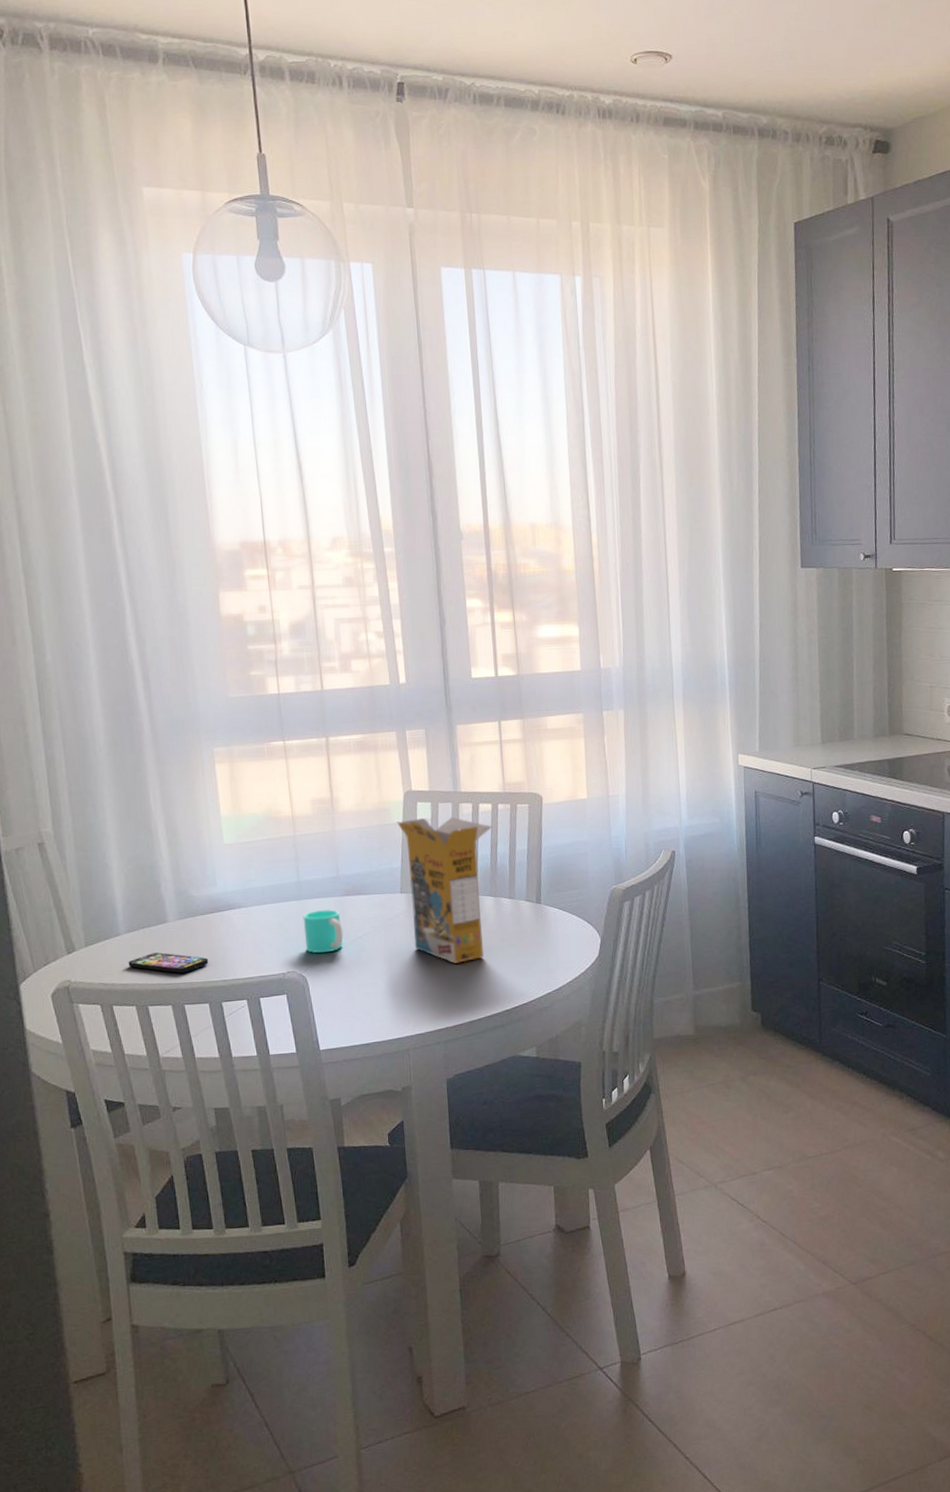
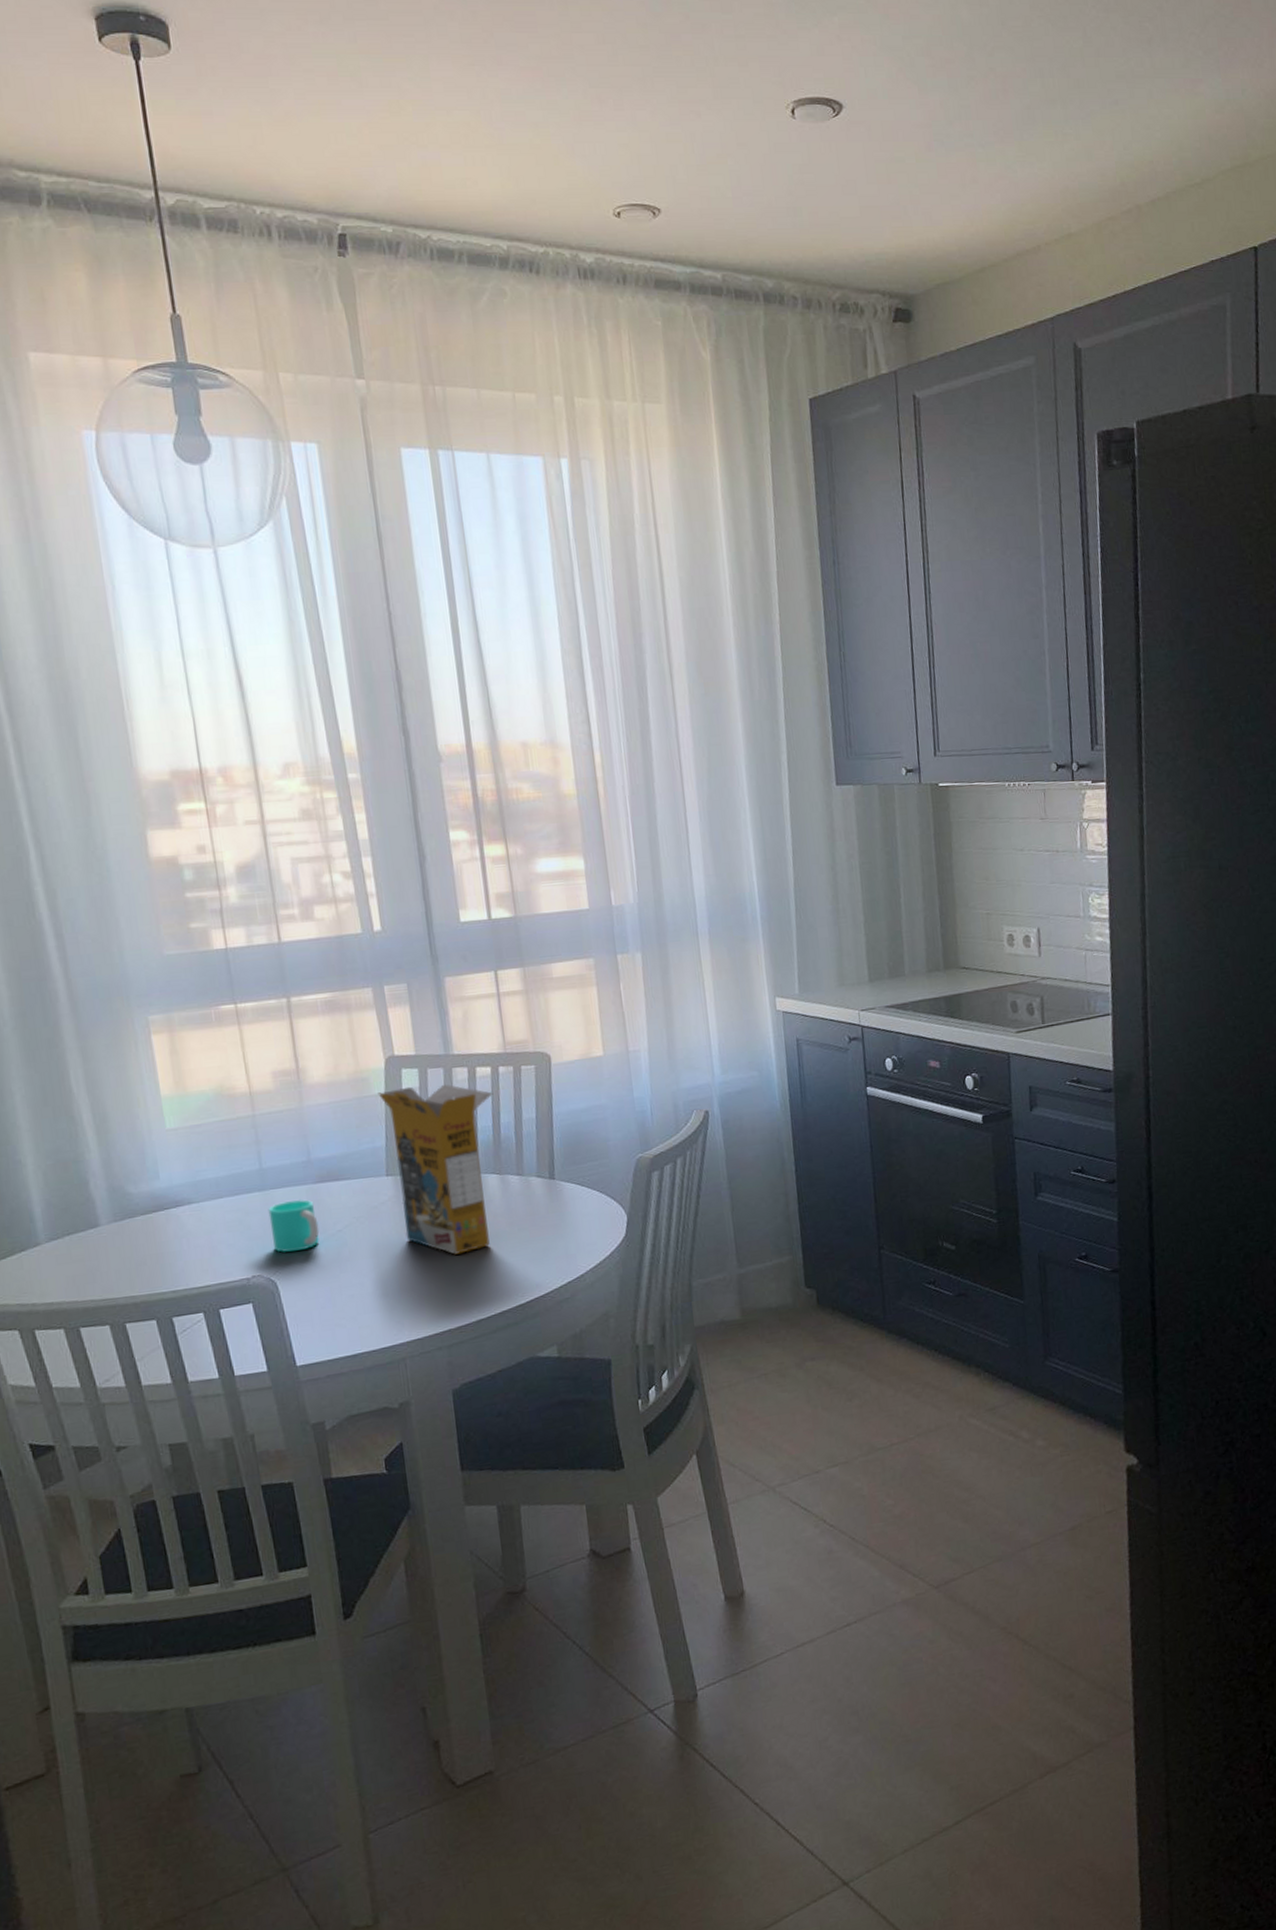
smartphone: present [128,952,209,973] -> none [52,1262,154,1286]

